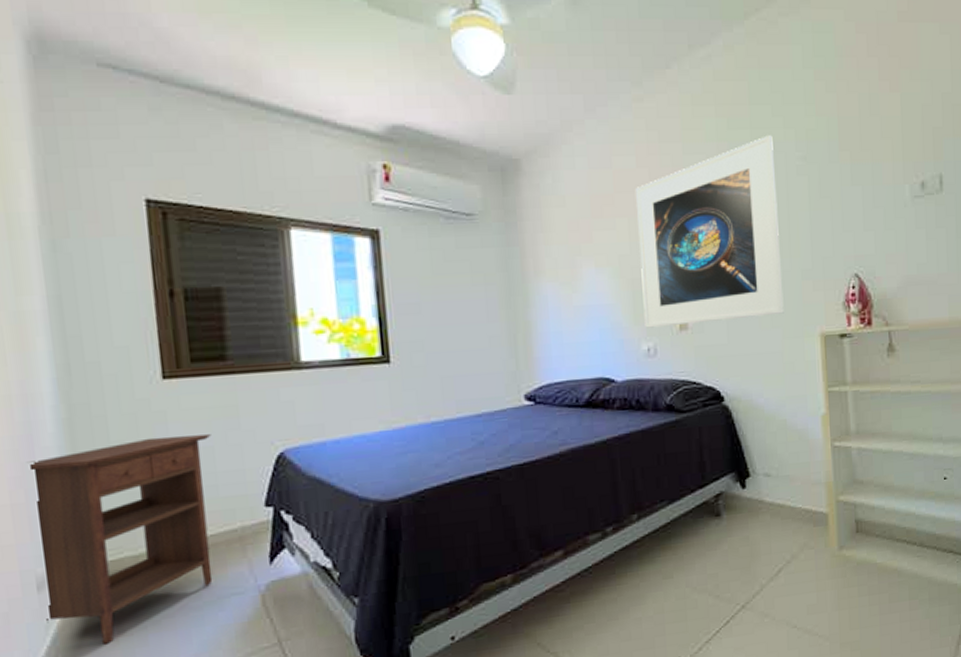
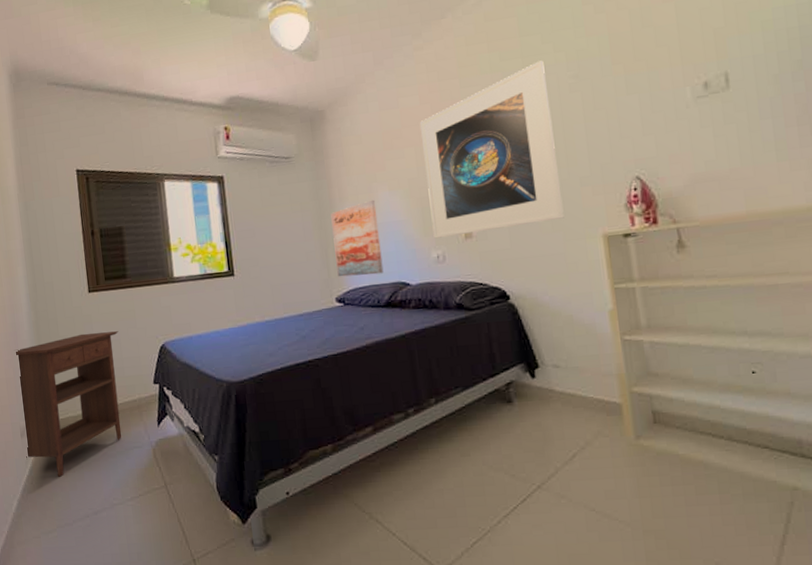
wall art: none [522,276,585,370] -> present [331,199,384,277]

